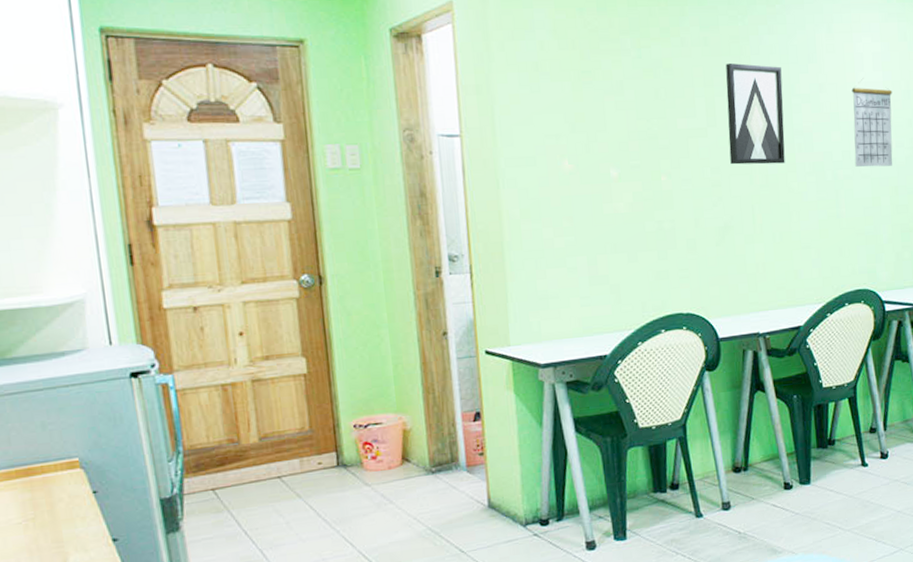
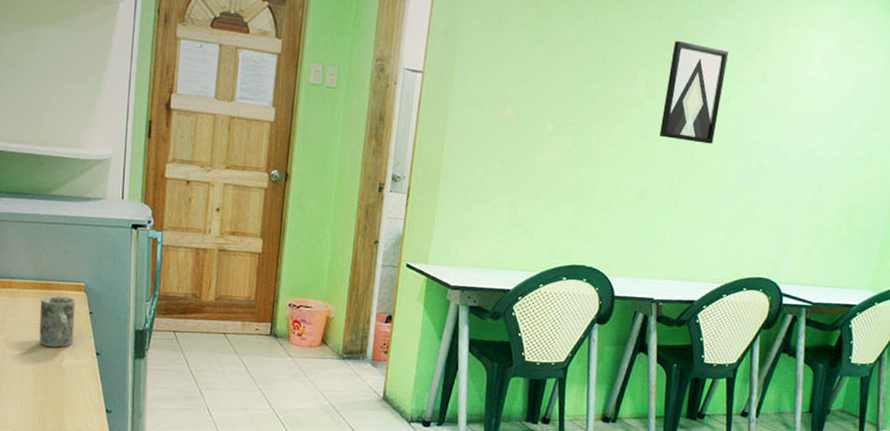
mug: none [19,479,77,548] -> present [39,296,76,348]
calendar: present [851,78,893,167] -> none [782,73,837,164]

